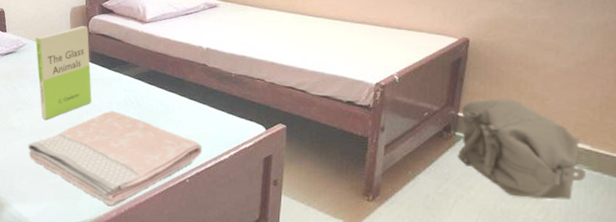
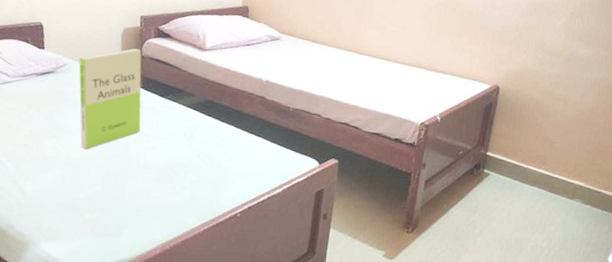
towel: present [28,110,202,207] -> none [62,140,256,244]
duffel bag: present [457,98,586,200] -> none [483,140,580,229]

